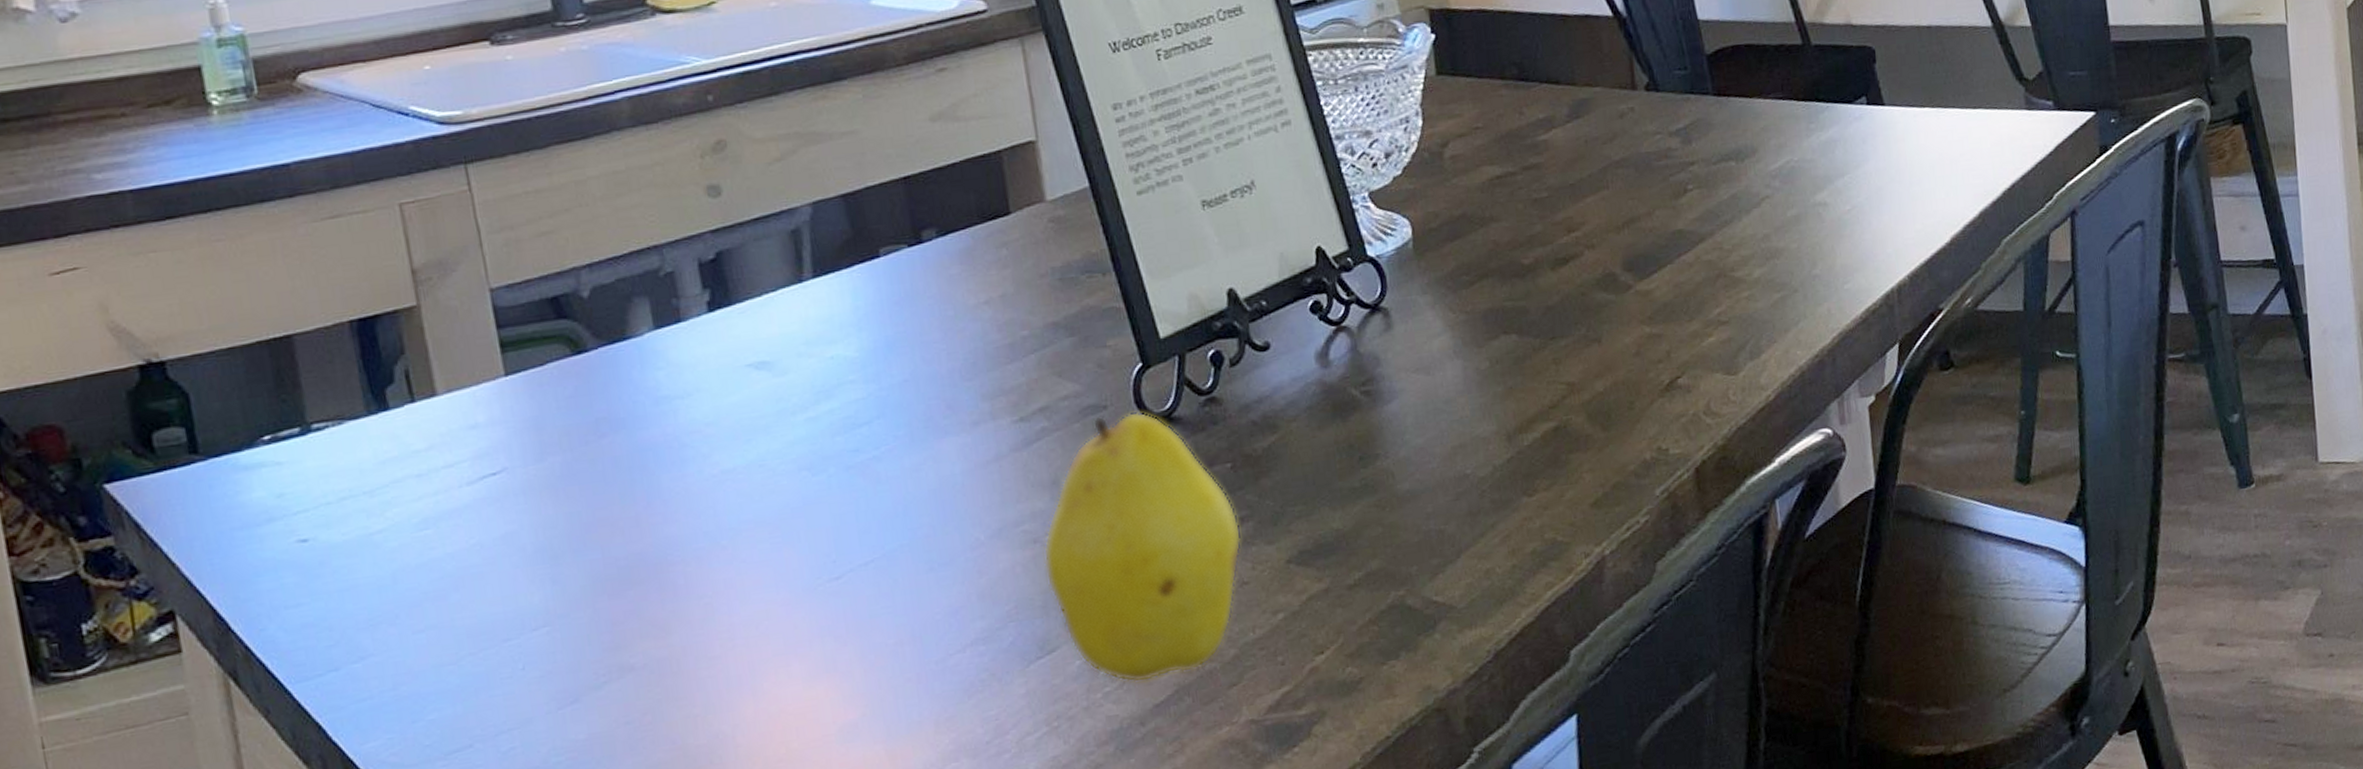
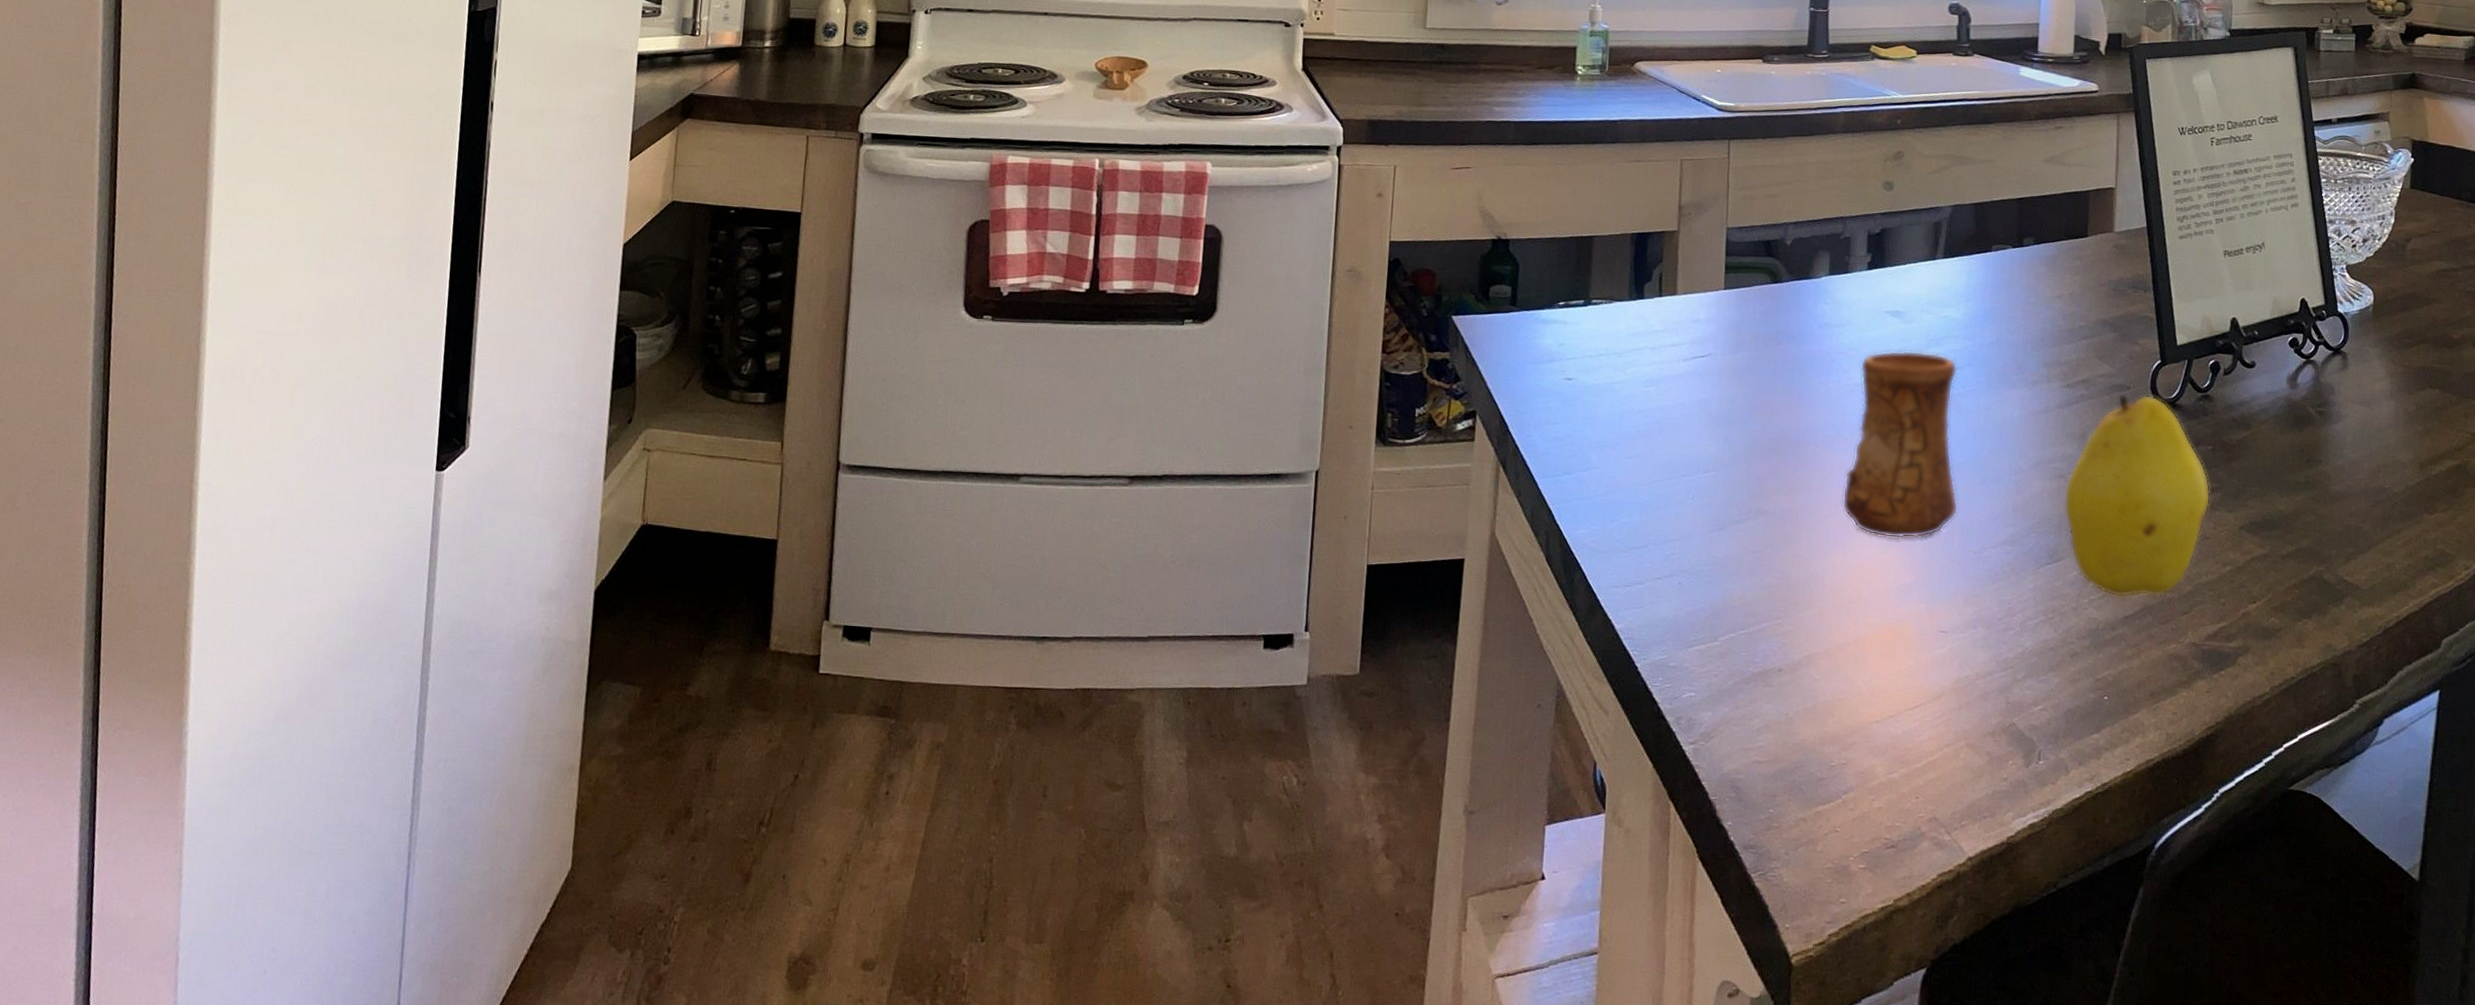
cup: none [725,408,903,669] -> present [1842,350,1959,539]

